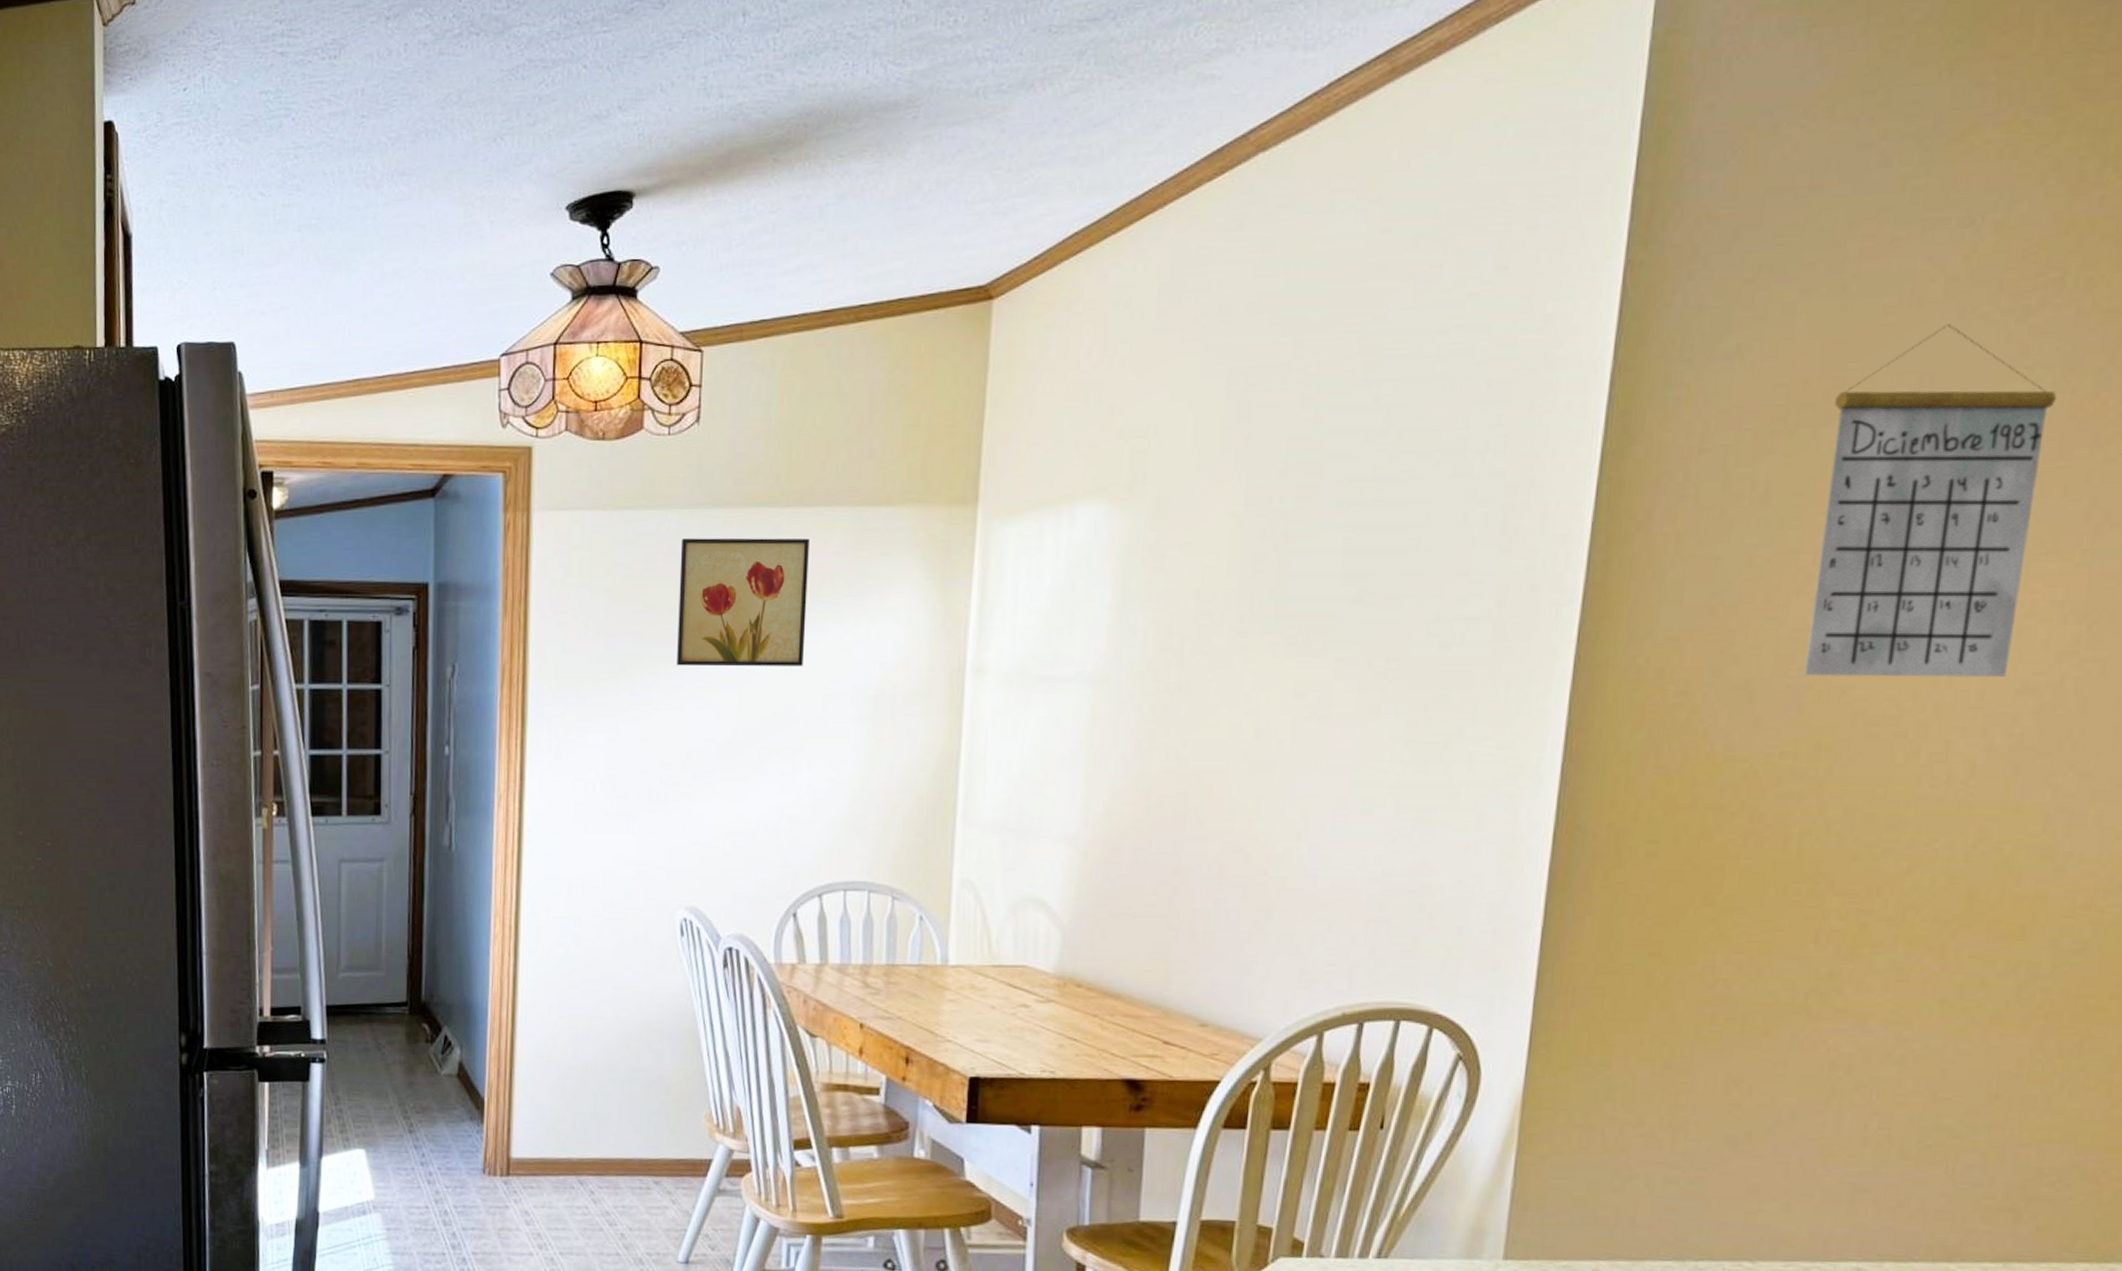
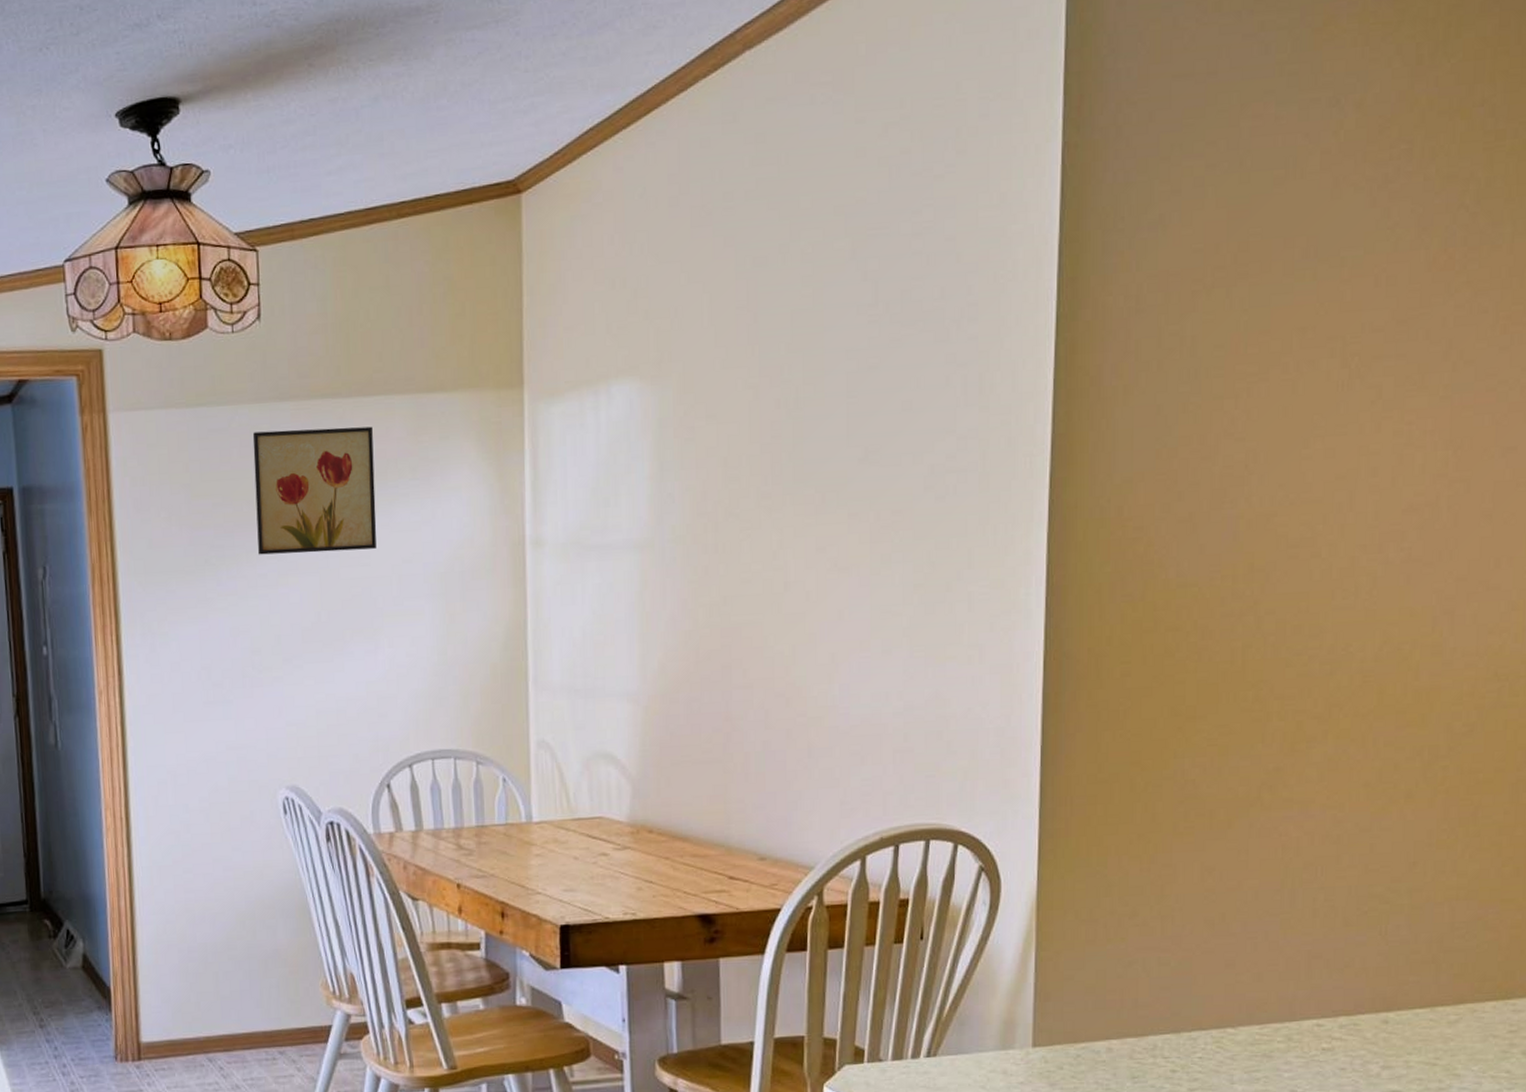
calendar: present [1804,324,2058,677] -> none [1236,192,1415,508]

